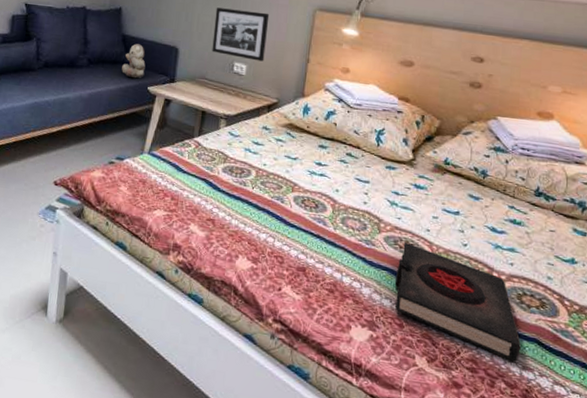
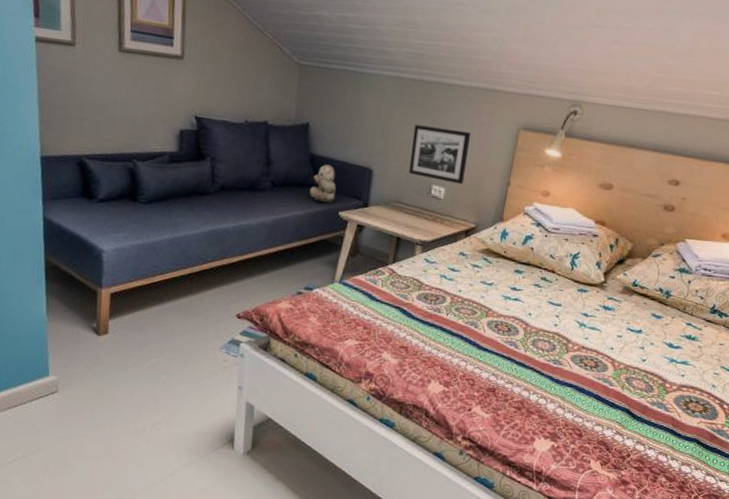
book: present [394,241,521,362] -> none [576,360,683,459]

